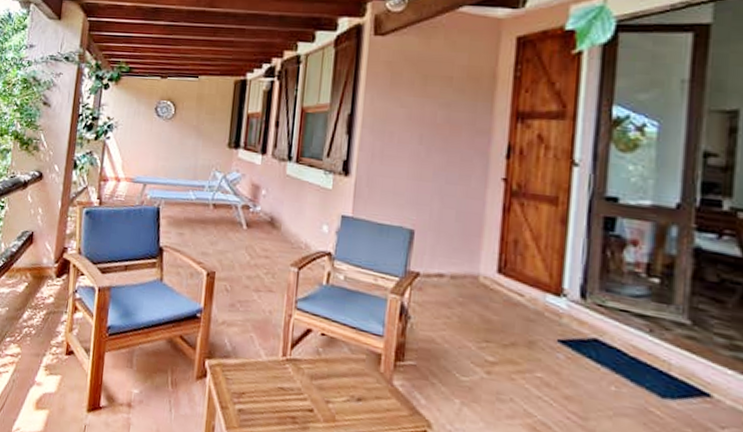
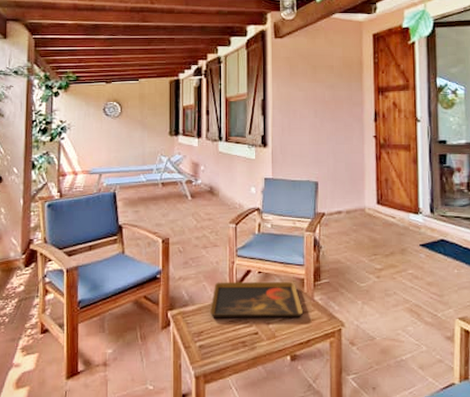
decorative tray: none [255,336,377,404] -> present [209,281,304,319]

